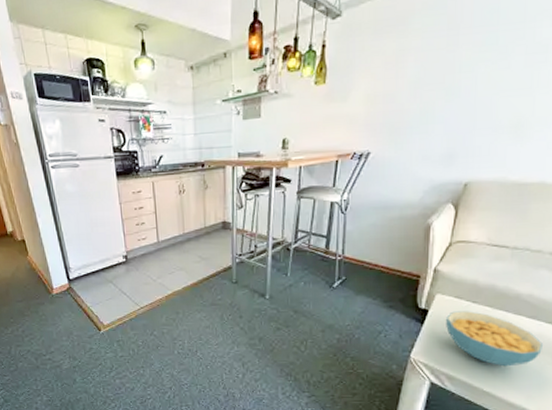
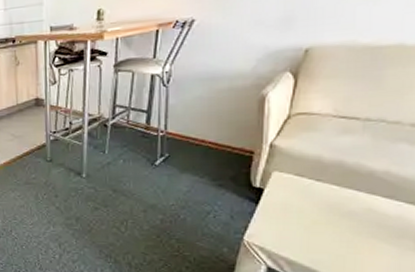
cereal bowl: present [446,311,543,367] -> none [285,190,402,252]

